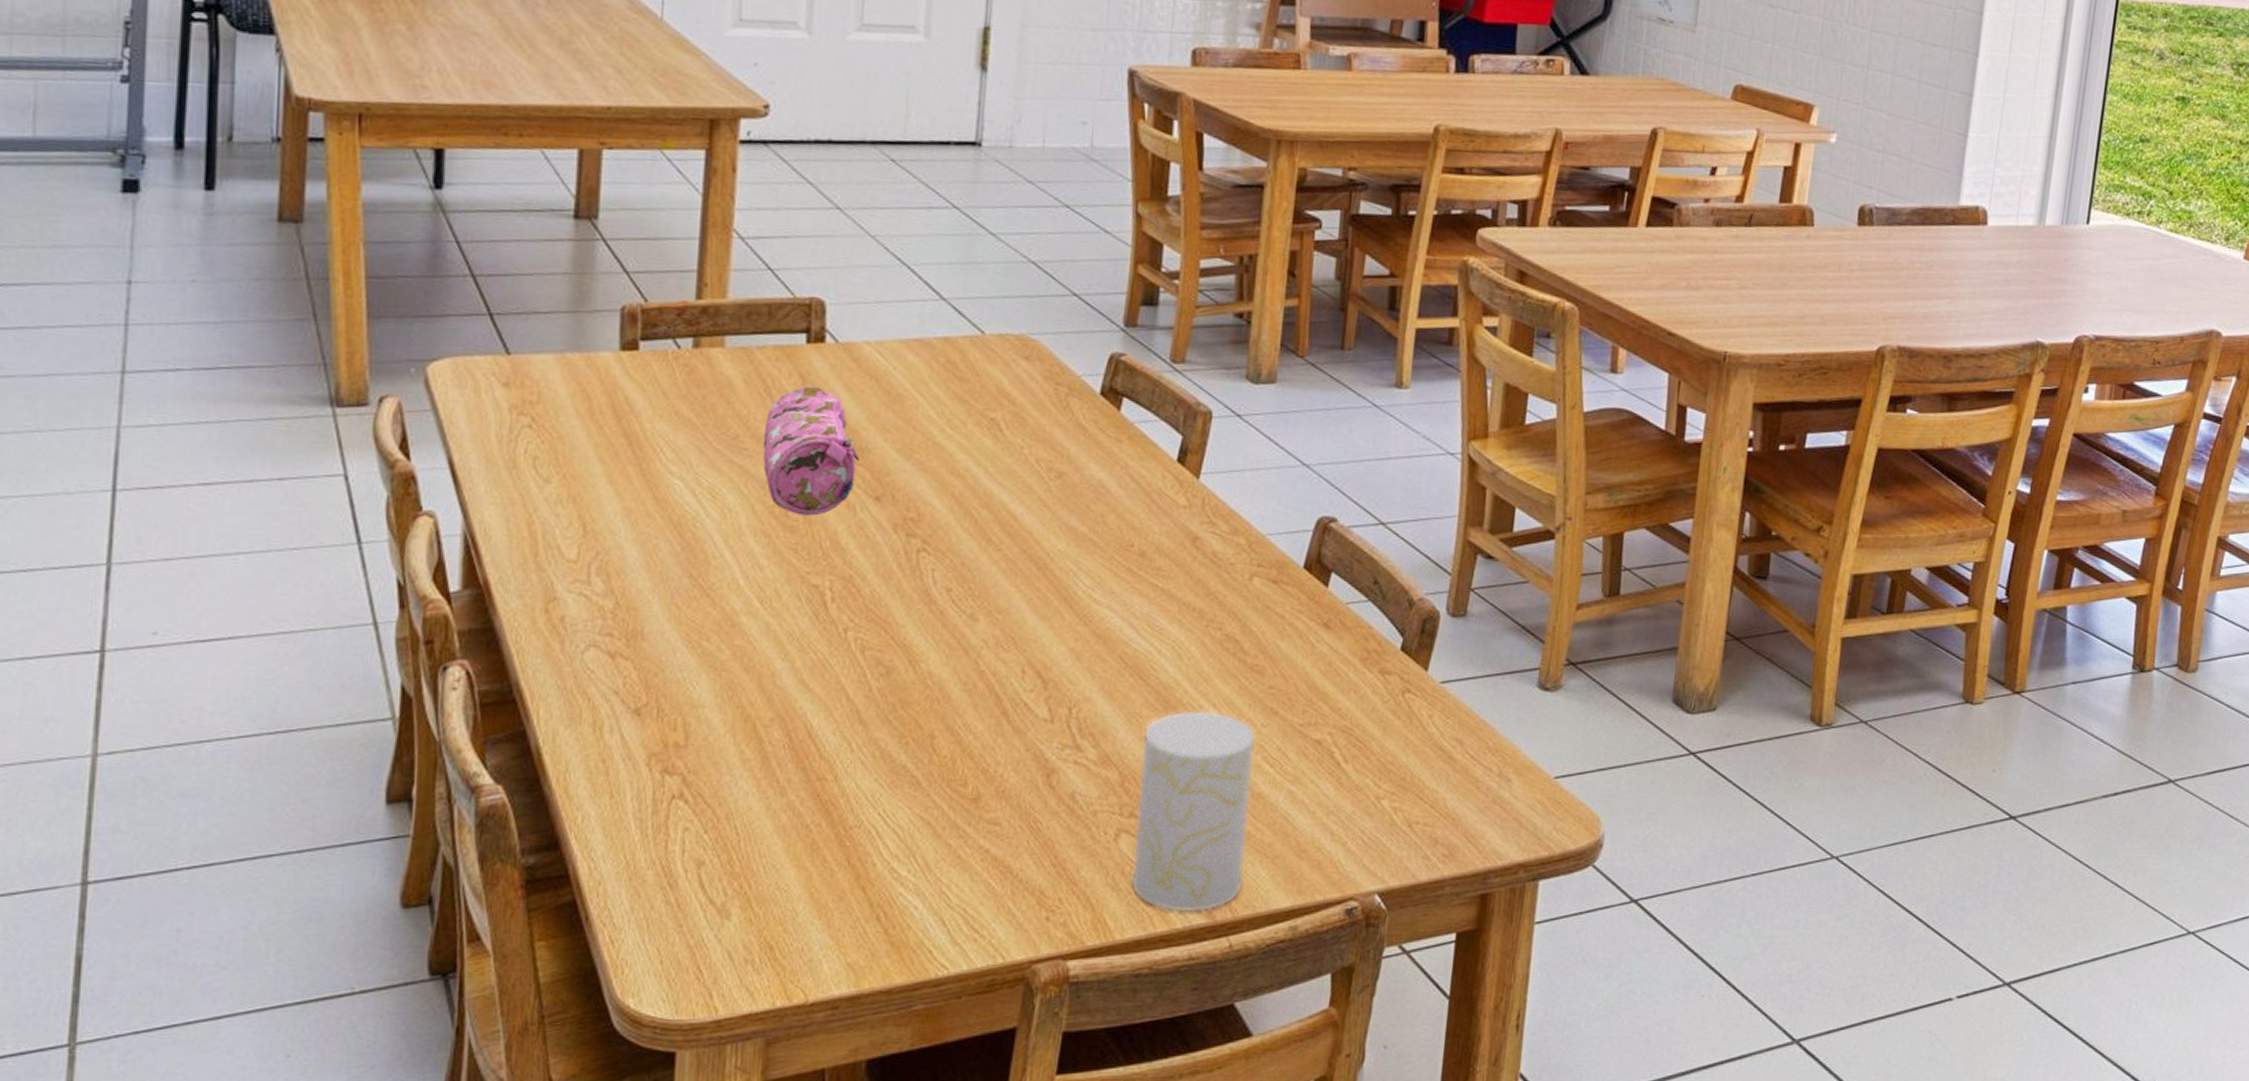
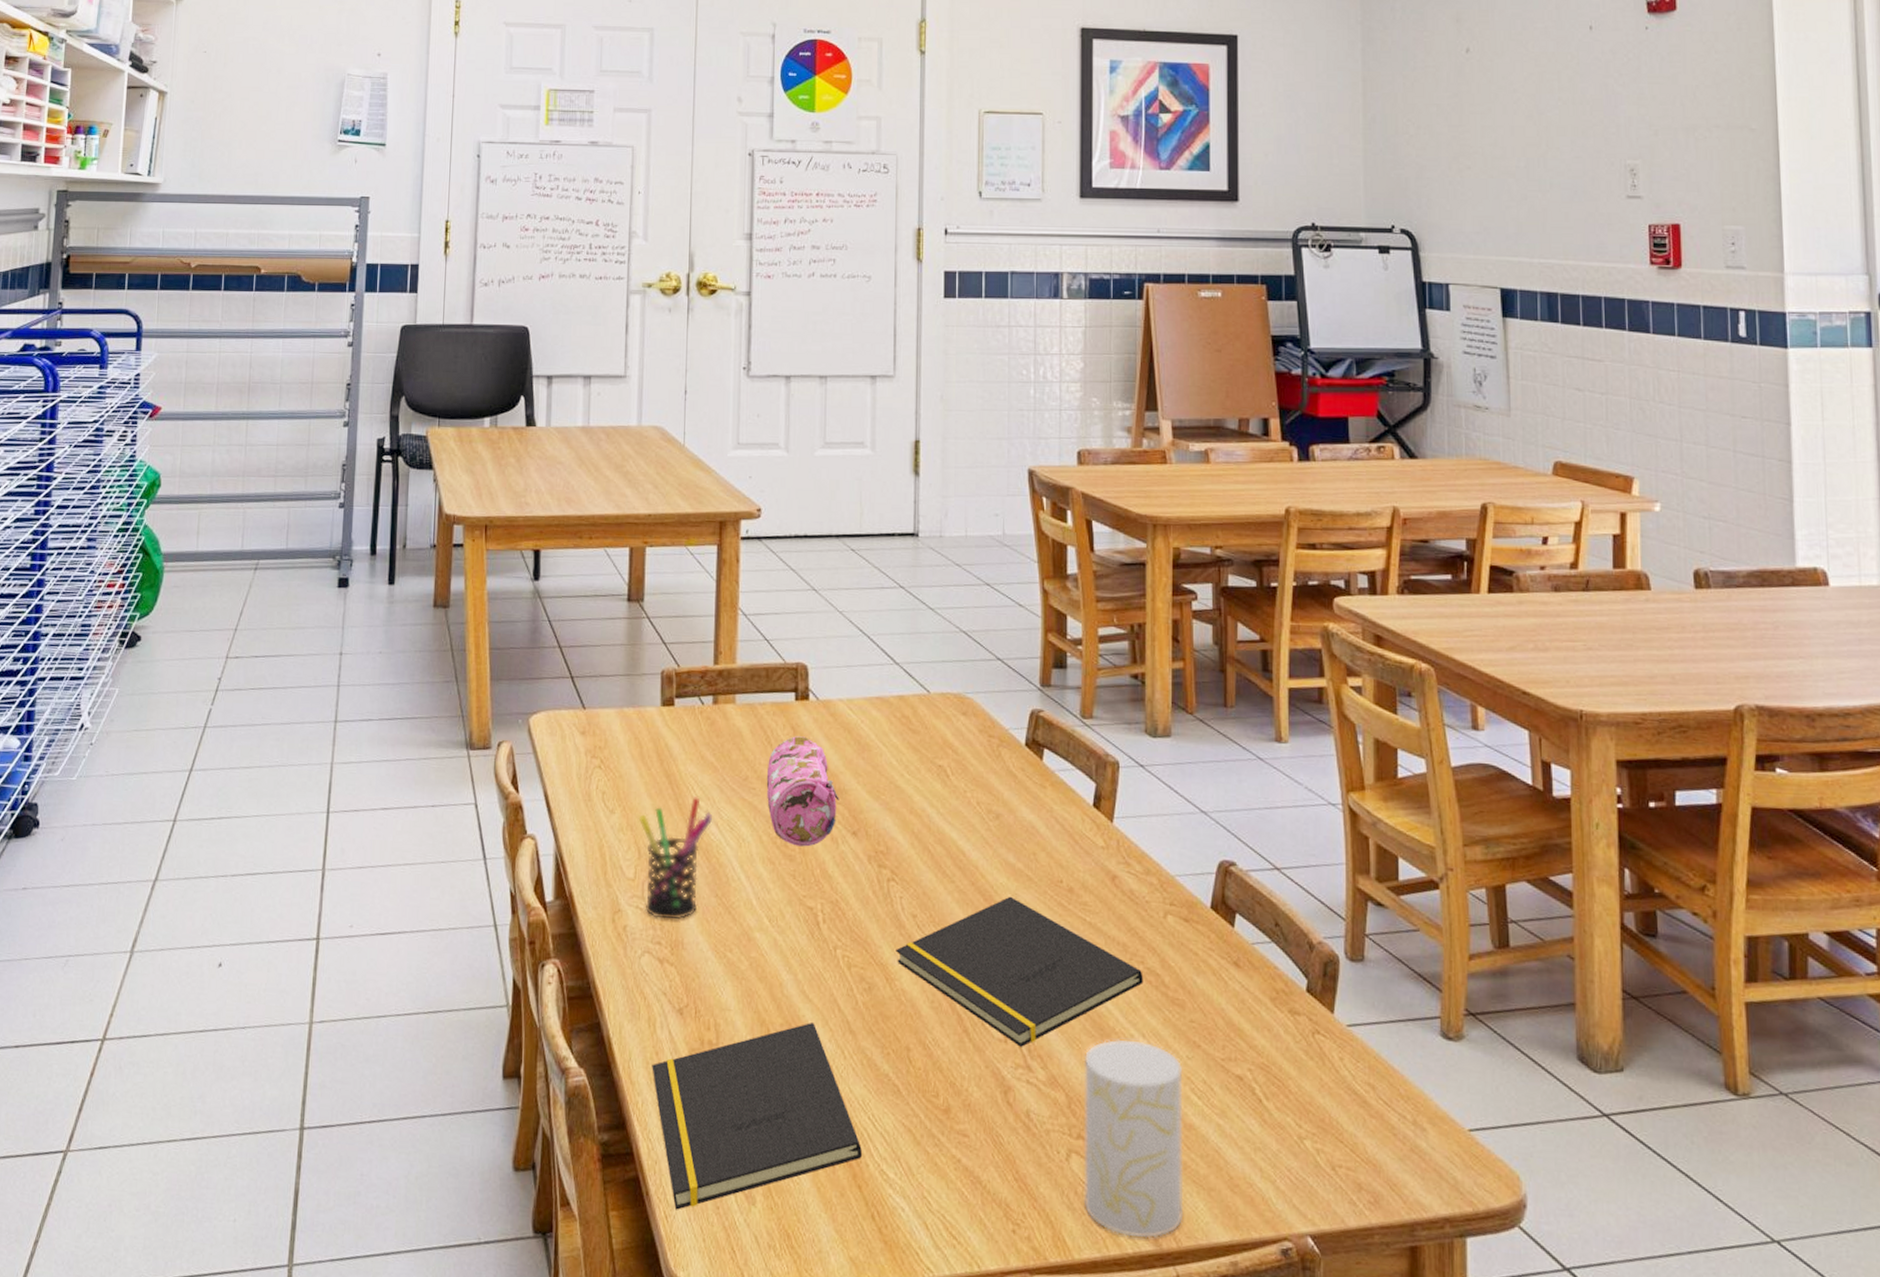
pen holder: none [584,460,687,606] -> present [638,797,712,920]
notepad: none [596,715,868,933] -> present [652,1023,862,1210]
notepad: none [923,563,1220,726] -> present [896,896,1143,1047]

